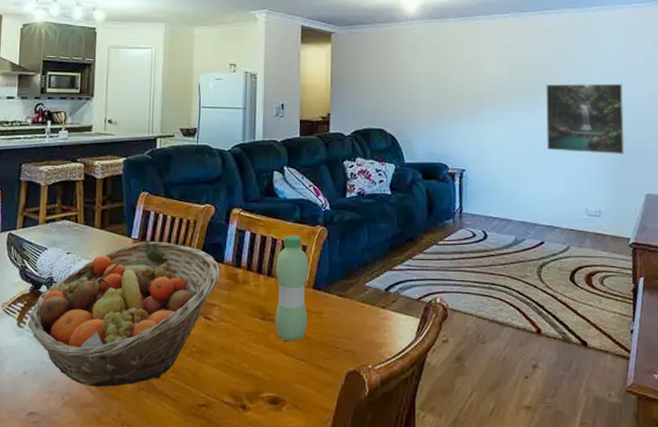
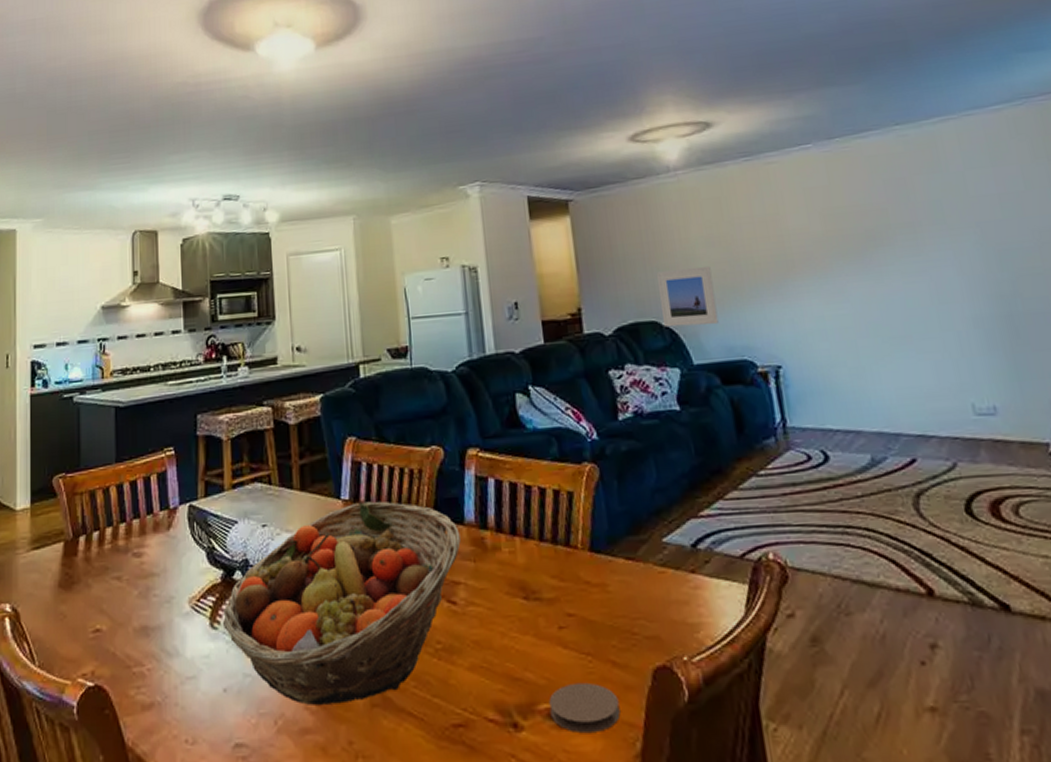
coaster: none [270,379,320,415] -> present [549,682,621,734]
water bottle: present [275,235,308,341] -> none [534,478,589,629]
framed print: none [388,93,427,136] -> present [657,265,719,327]
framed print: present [546,83,624,154] -> none [881,220,1018,327]

